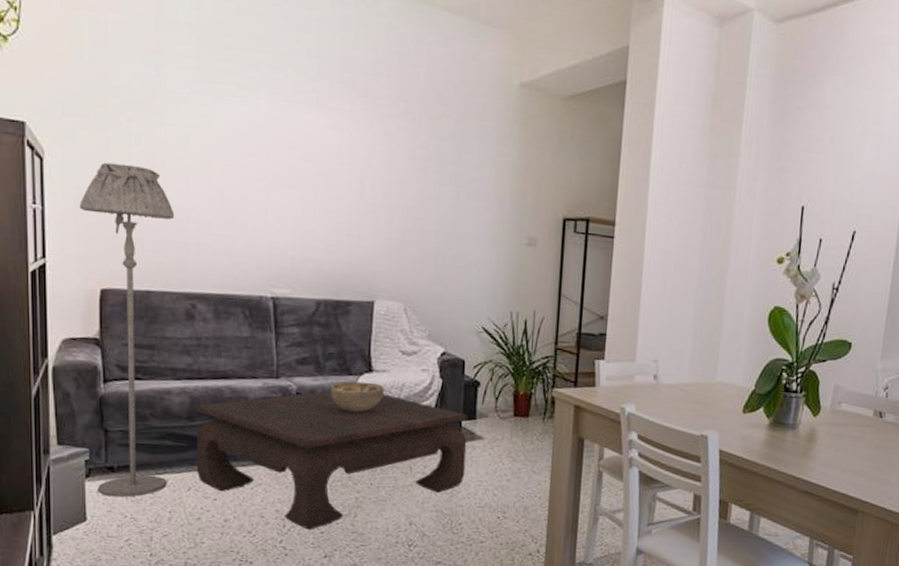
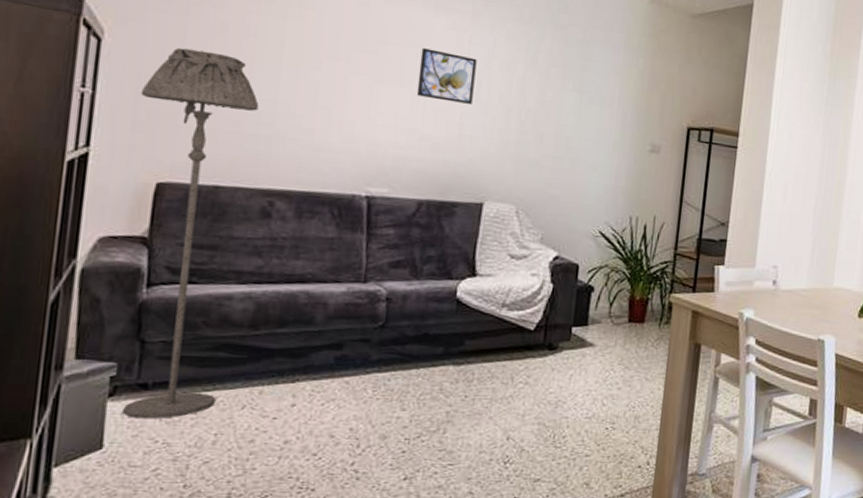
coffee table: present [196,391,468,530] -> none [255,296,580,449]
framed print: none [307,149,359,204] -> present [416,48,477,104]
decorative bowl: present [329,381,385,413] -> none [425,286,489,320]

